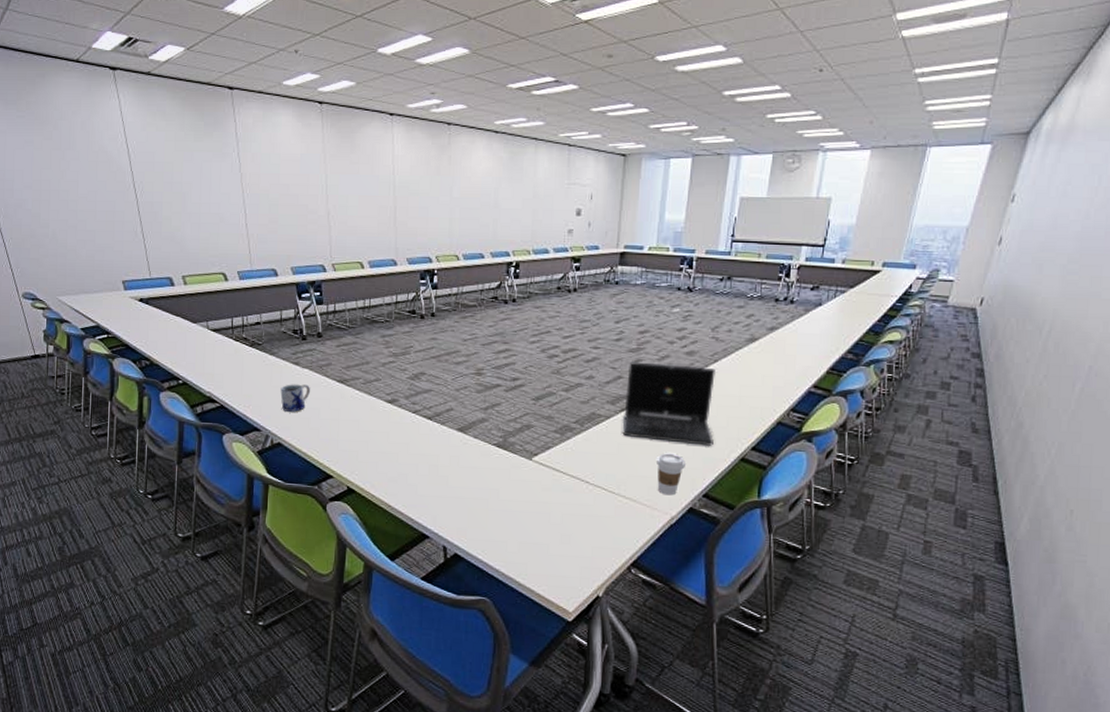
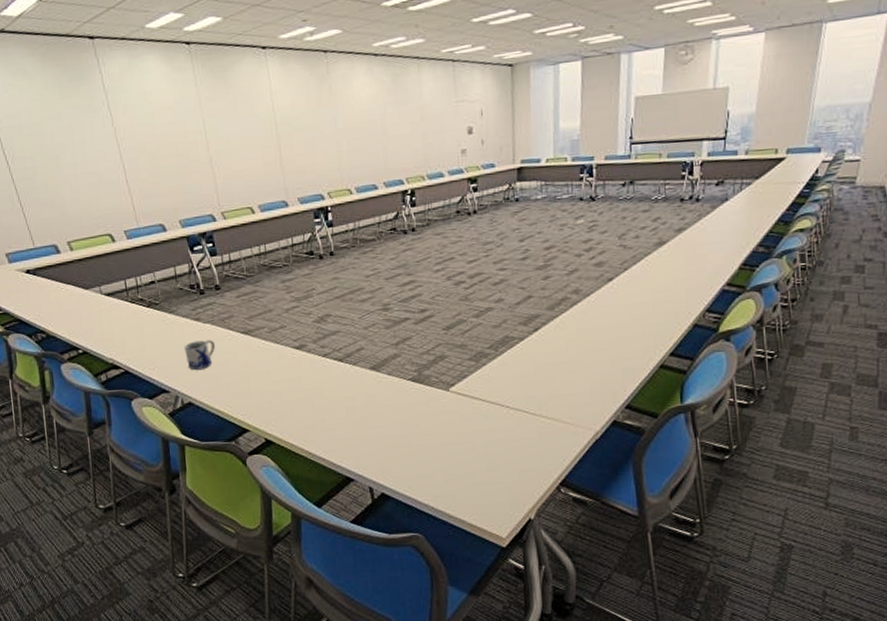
laptop: present [622,362,717,447] -> none [537,276,631,358]
coffee cup: present [655,453,685,496] -> none [574,368,605,411]

